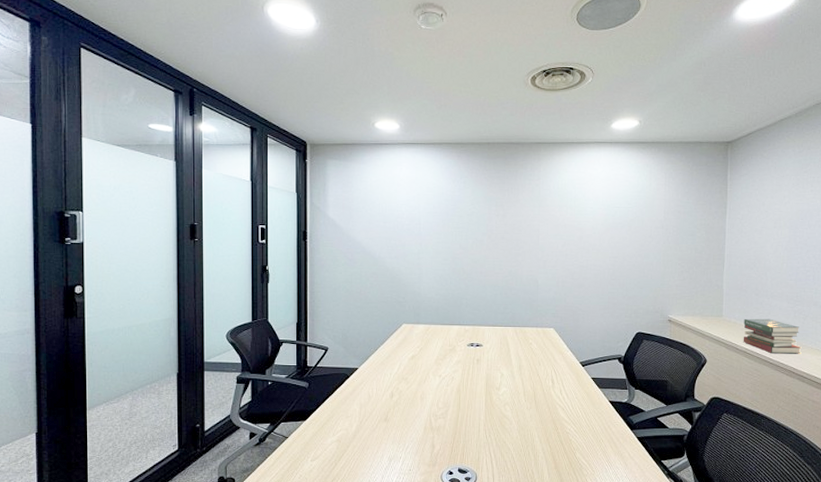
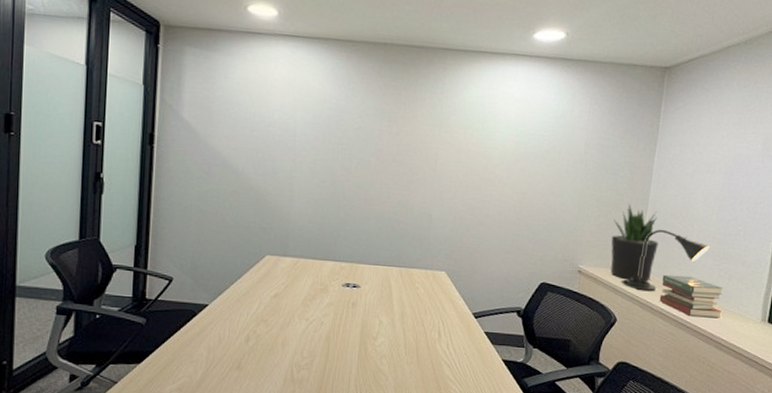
planter: none [695,259,737,326] -> present [610,203,659,282]
desk lamp: none [706,279,784,334] -> present [620,229,710,292]

